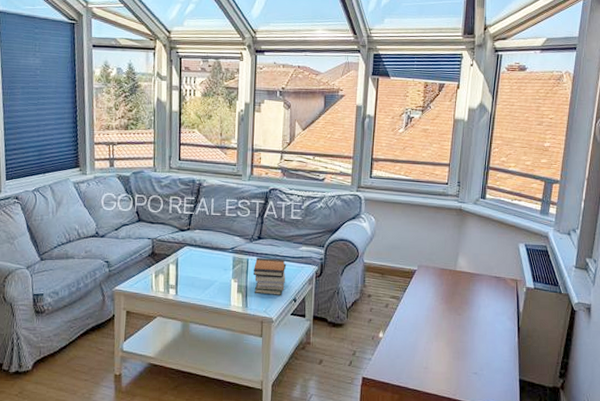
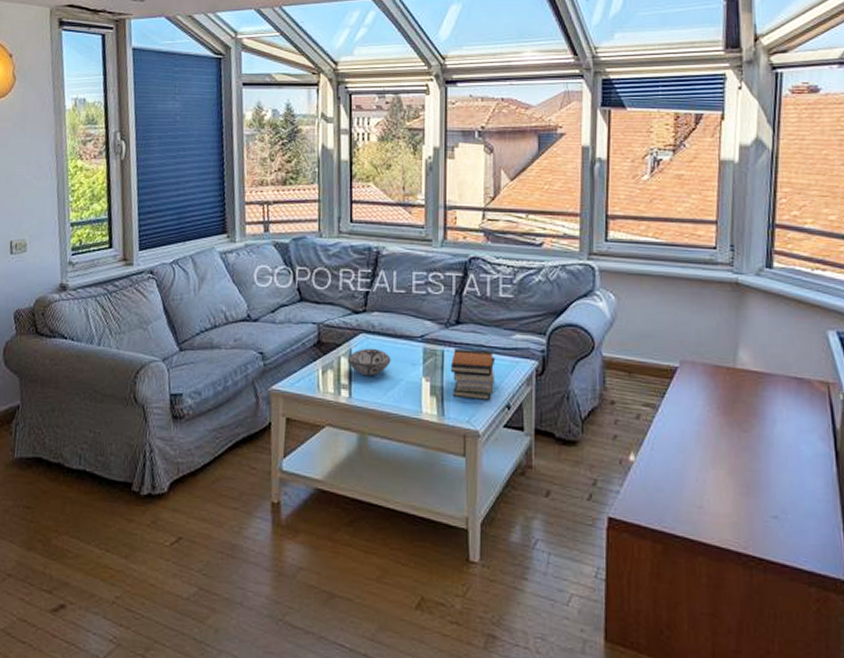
decorative bowl: none [174,257,209,279] -> present [347,348,391,377]

